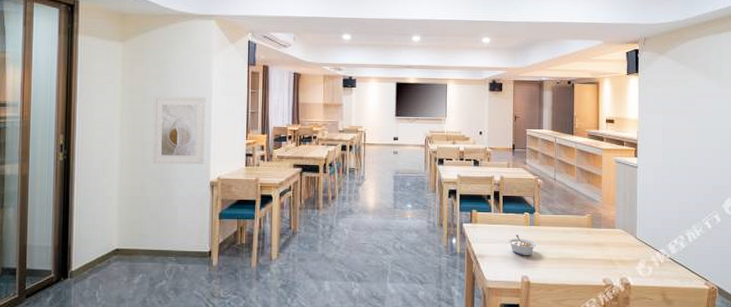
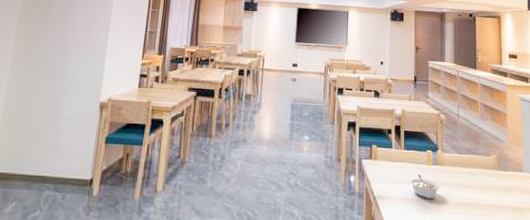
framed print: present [152,96,206,165] -> none [42,11,106,84]

